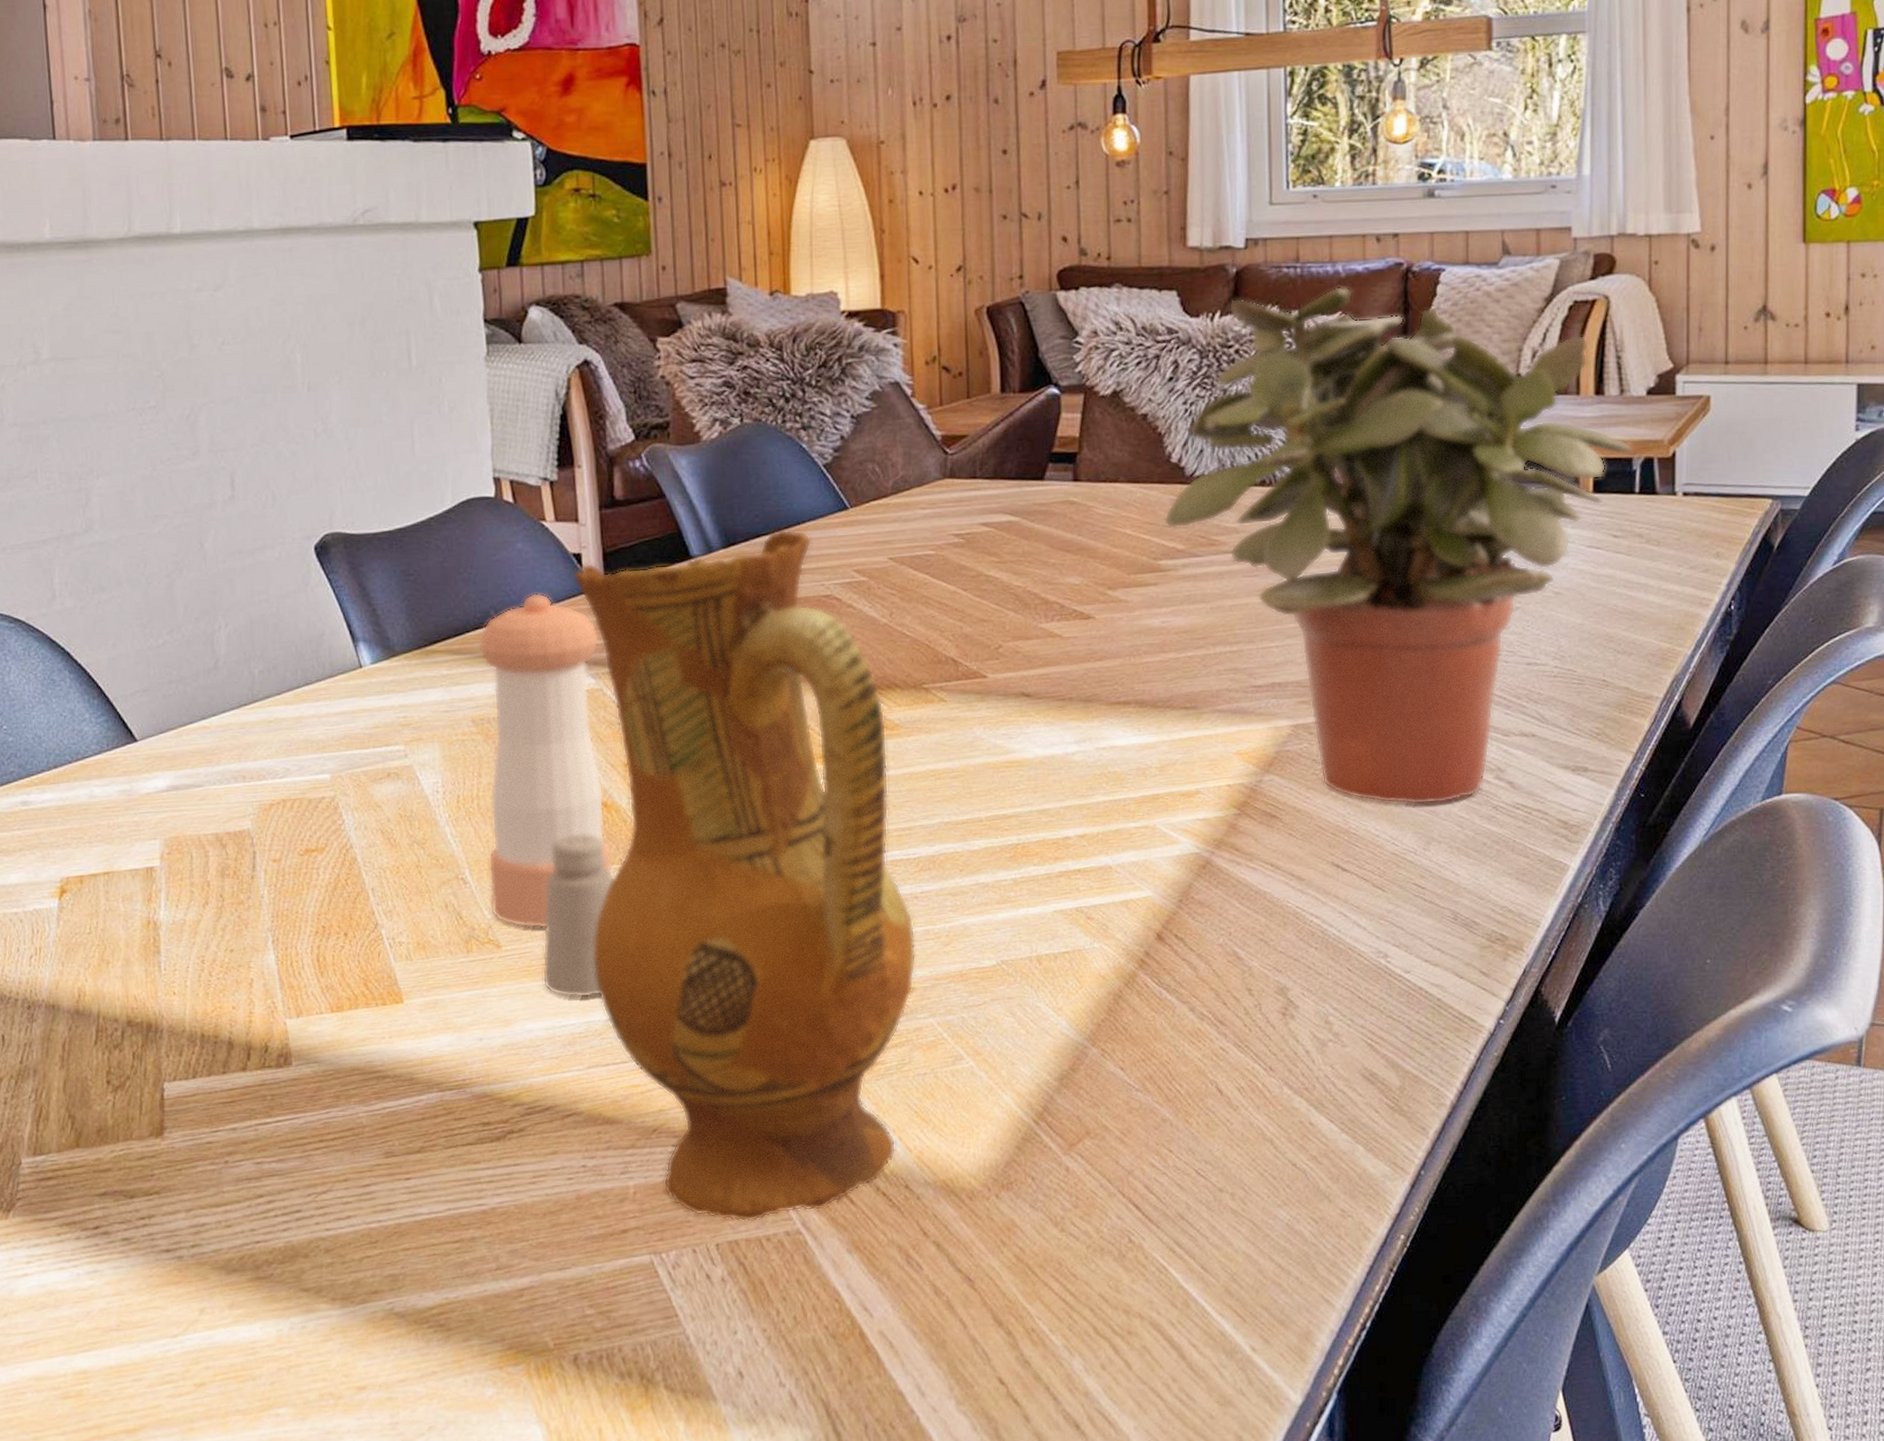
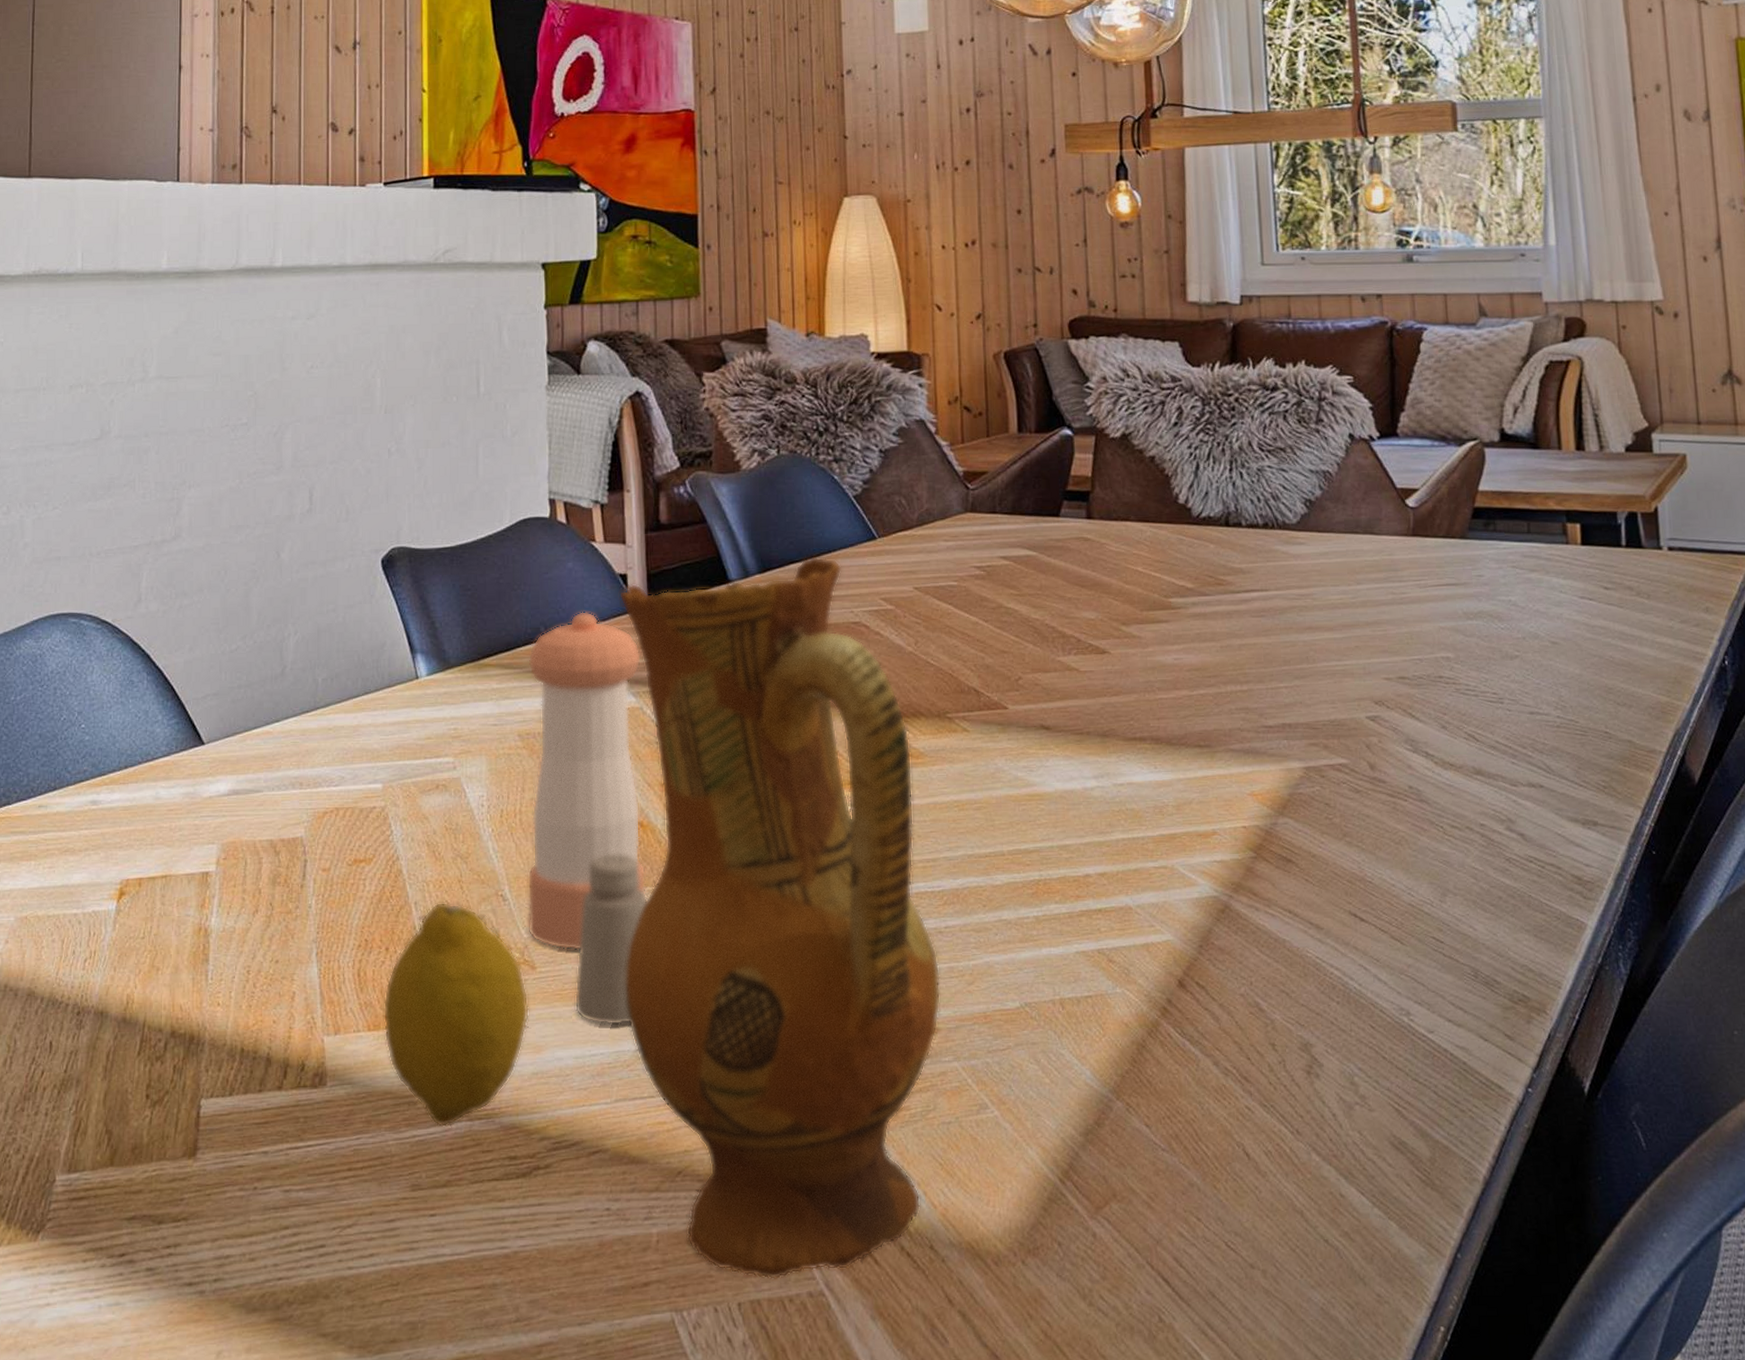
fruit: none [345,887,497,1098] -> present [383,902,530,1127]
potted plant: present [1164,287,1633,805] -> none [1173,342,1617,854]

